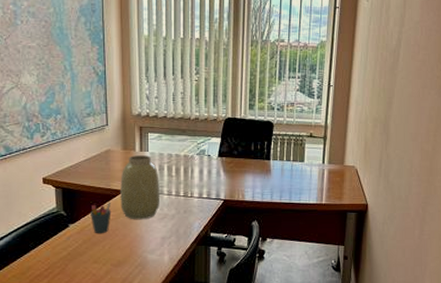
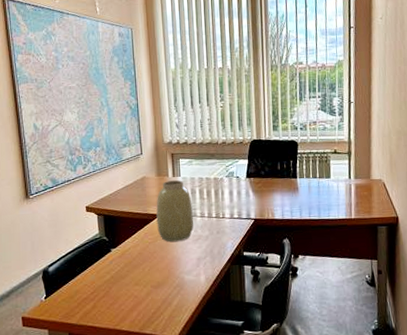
pen holder: present [90,203,112,234] -> none [130,227,149,257]

